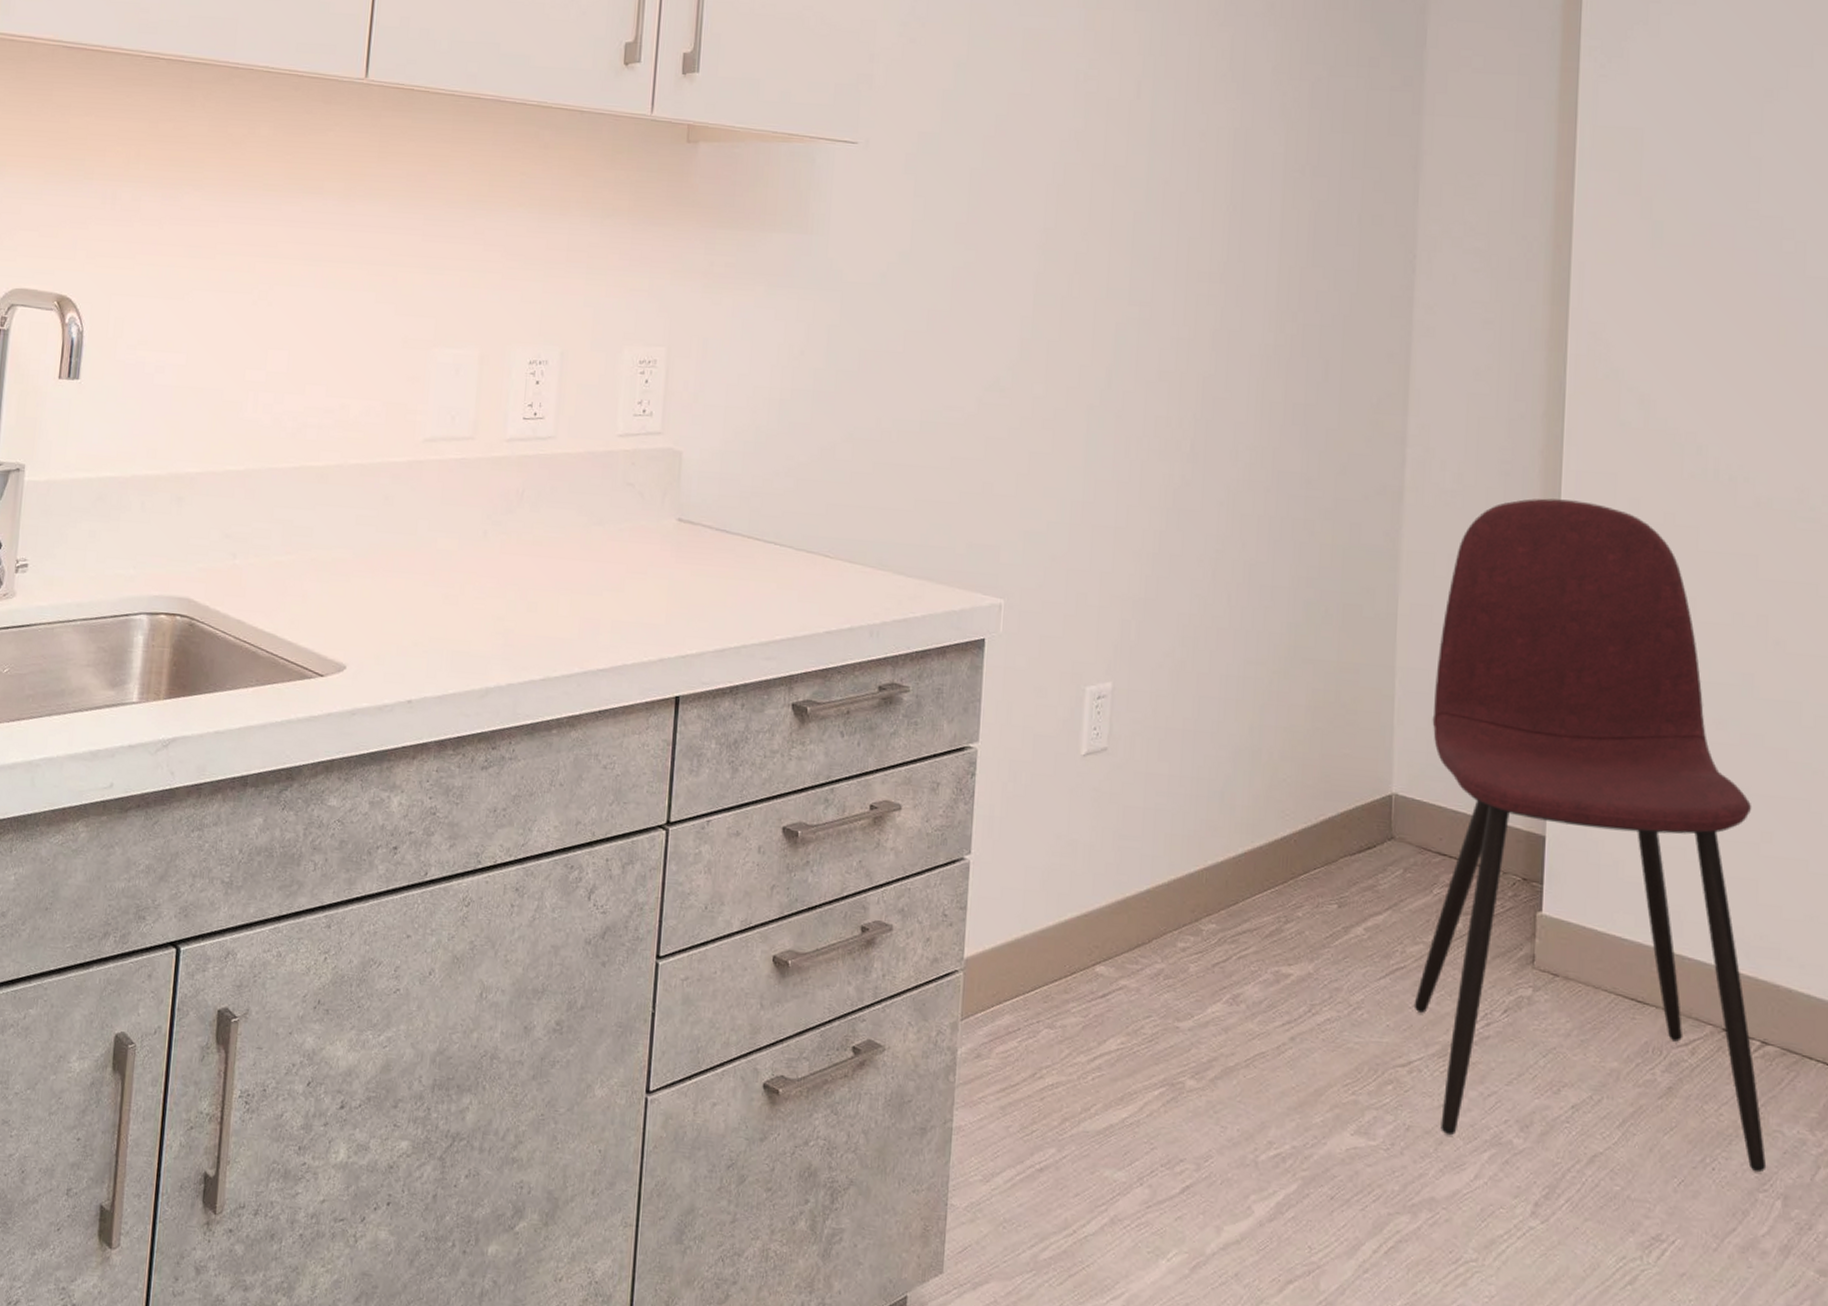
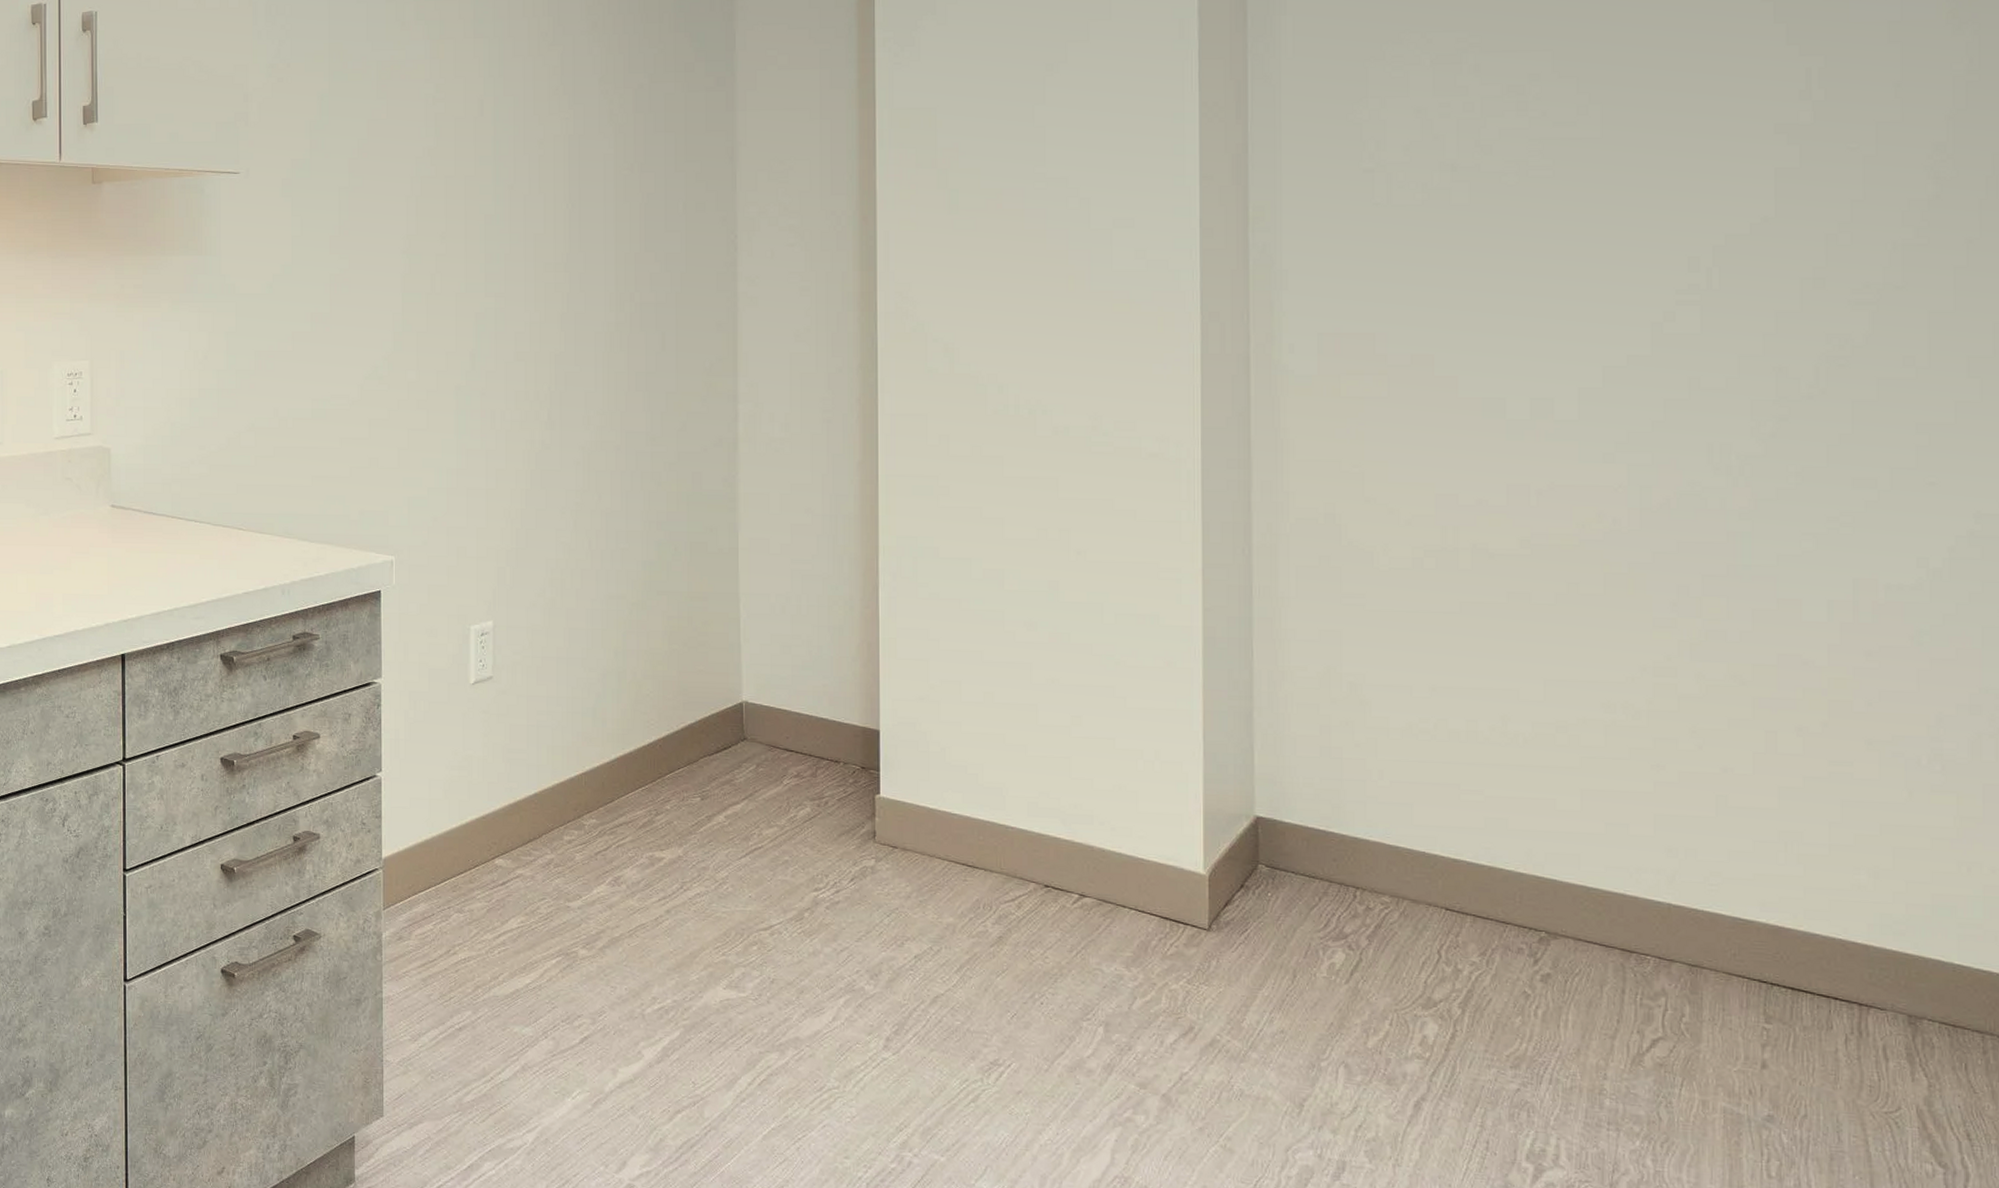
dining chair: present [1413,498,1767,1173] -> none [772,440,1089,1005]

